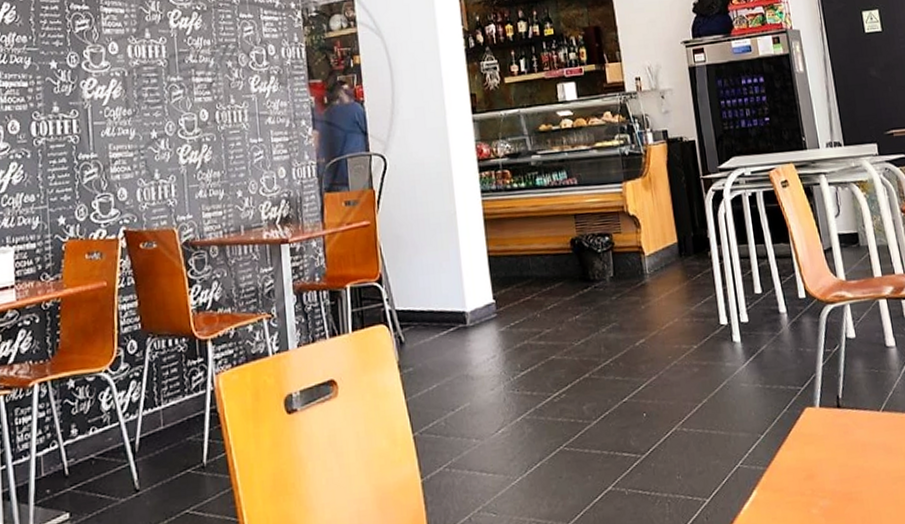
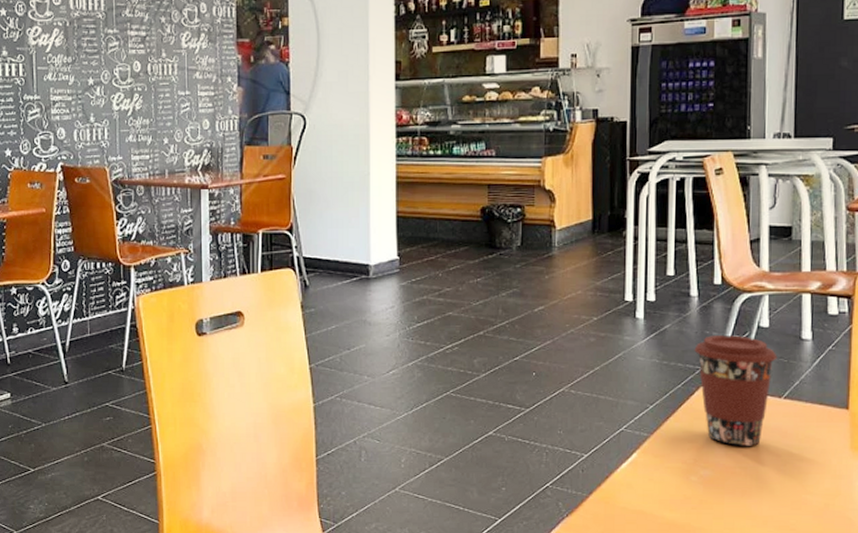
coffee cup: none [792,349,870,469] -> present [694,335,778,446]

